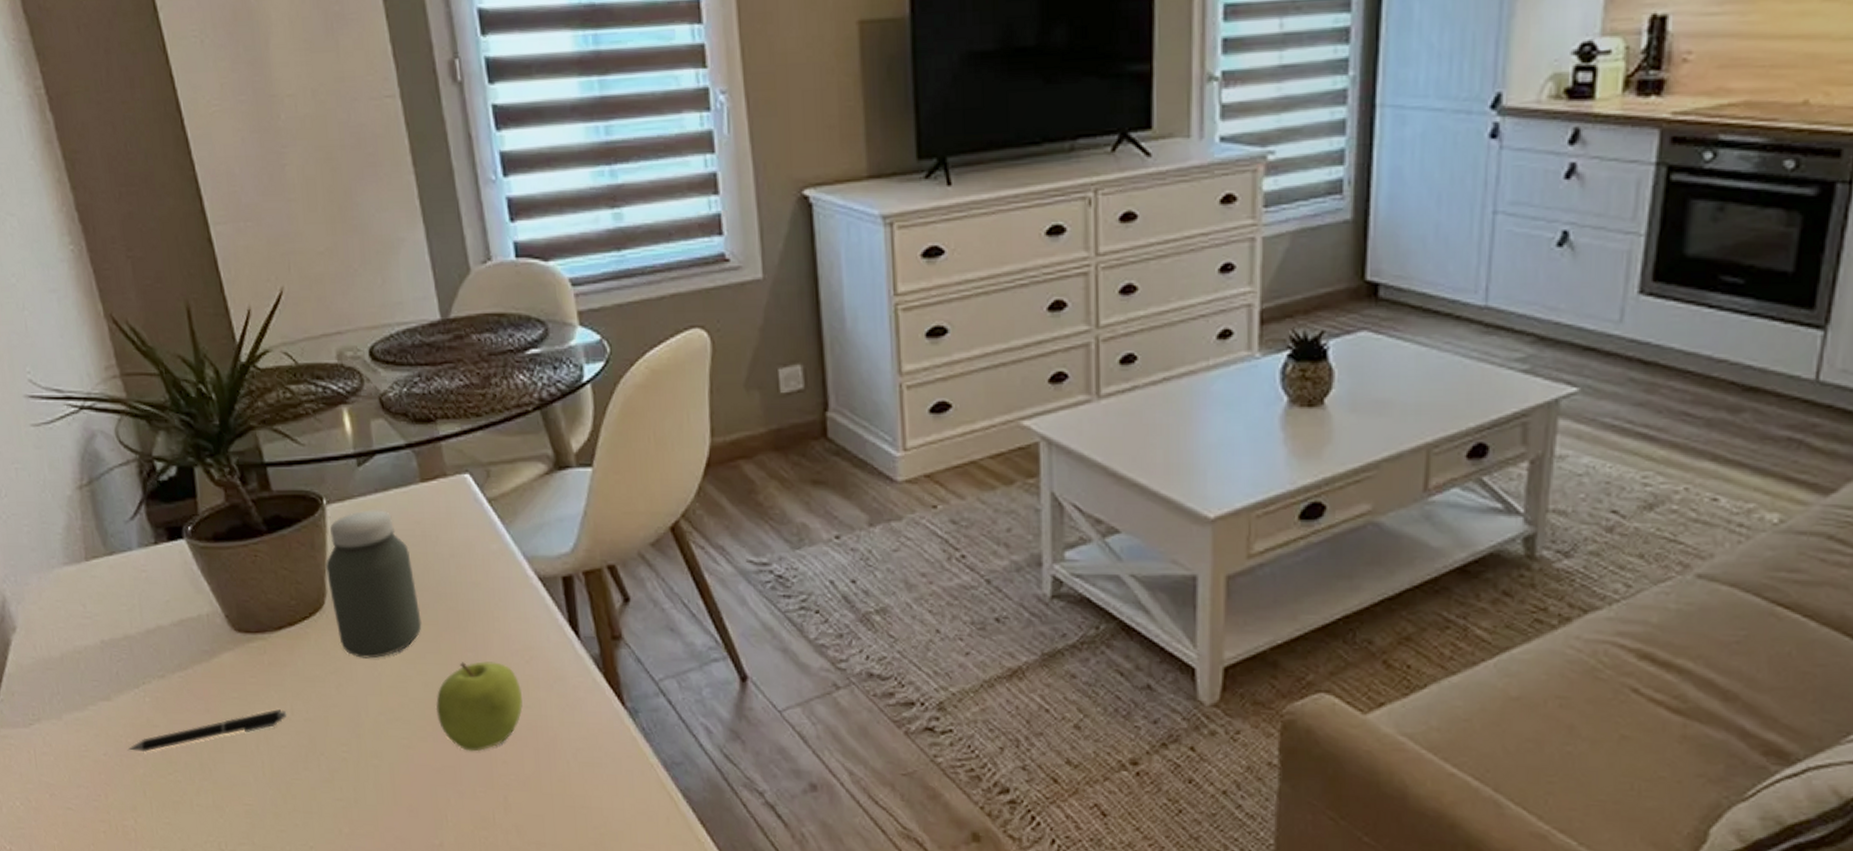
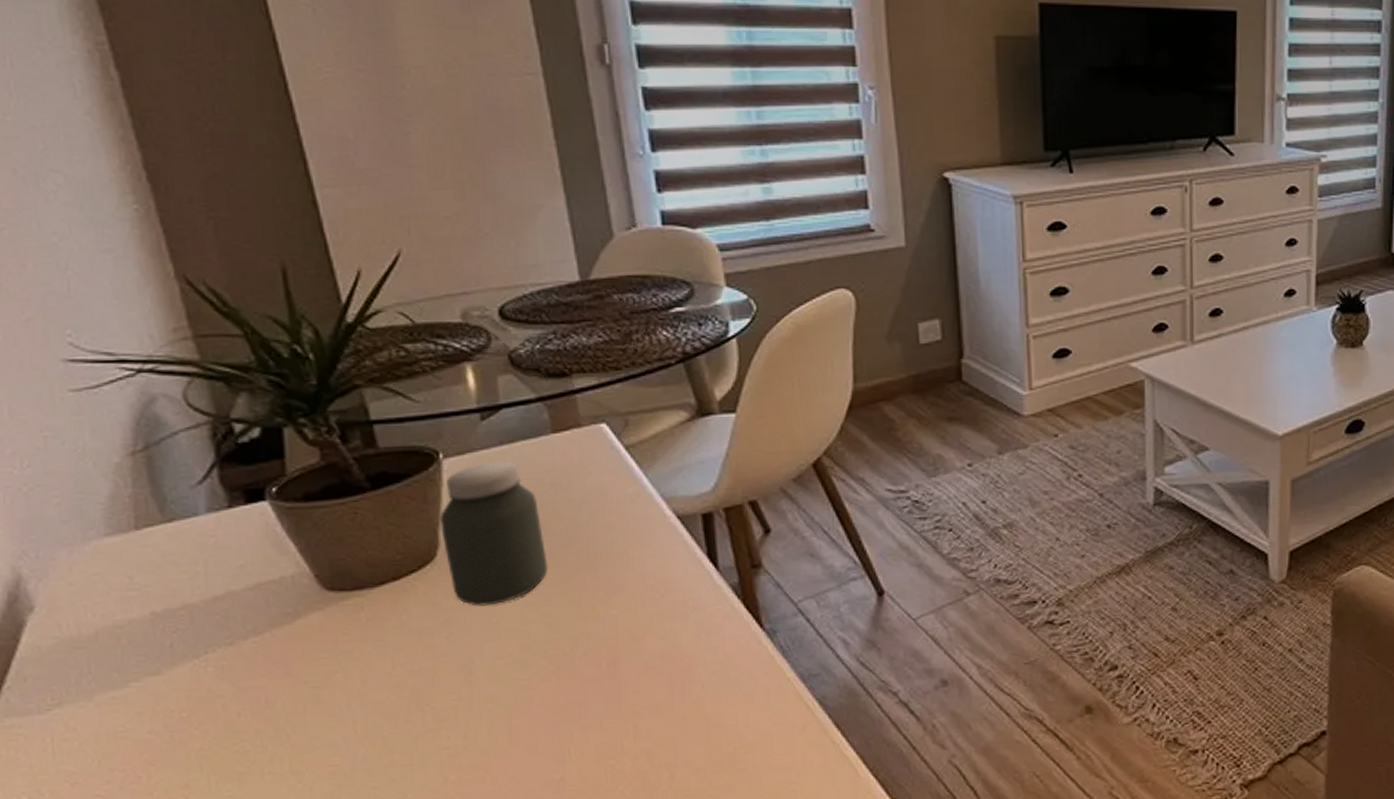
pen: present [127,709,287,752] -> none [180,665,387,725]
fruit: present [435,661,523,752] -> none [560,598,657,686]

